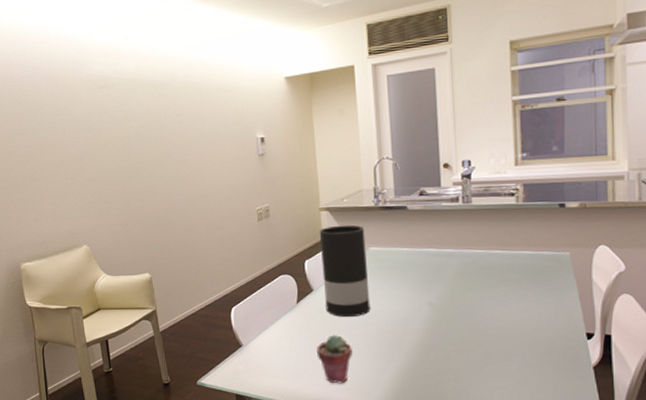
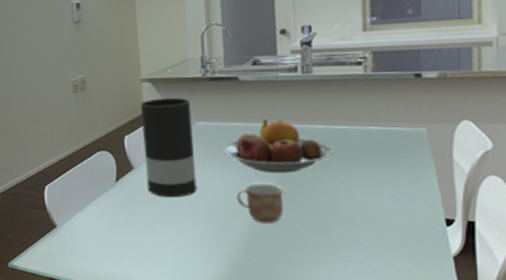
potted succulent: present [317,335,354,384] -> none [137,217,178,270]
fruit bowl: none [393,245,491,294] -> present [222,119,335,174]
mug: none [406,303,448,340] -> present [237,183,284,223]

